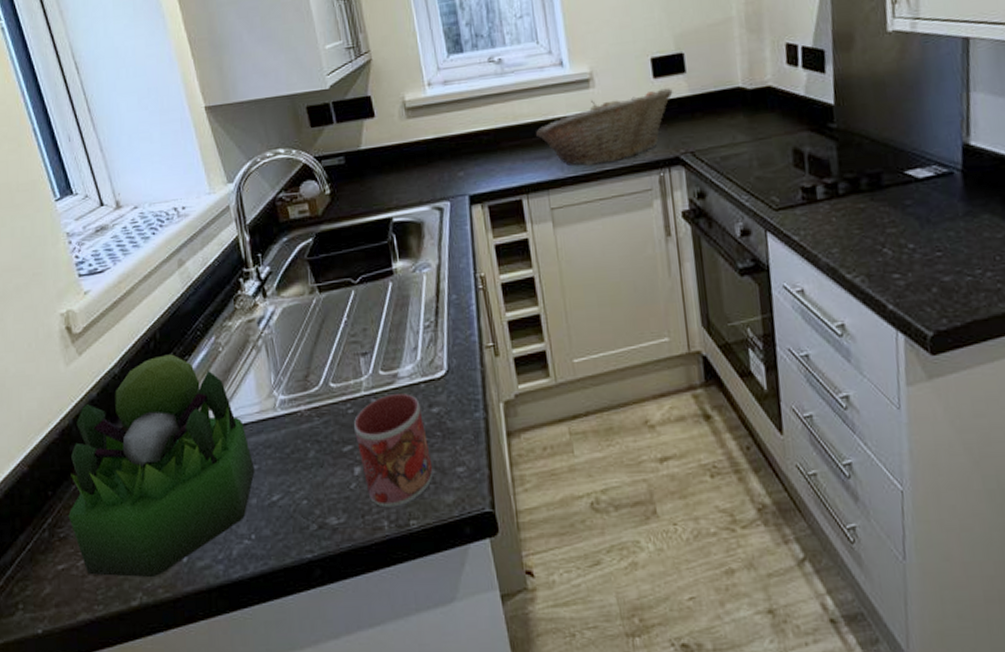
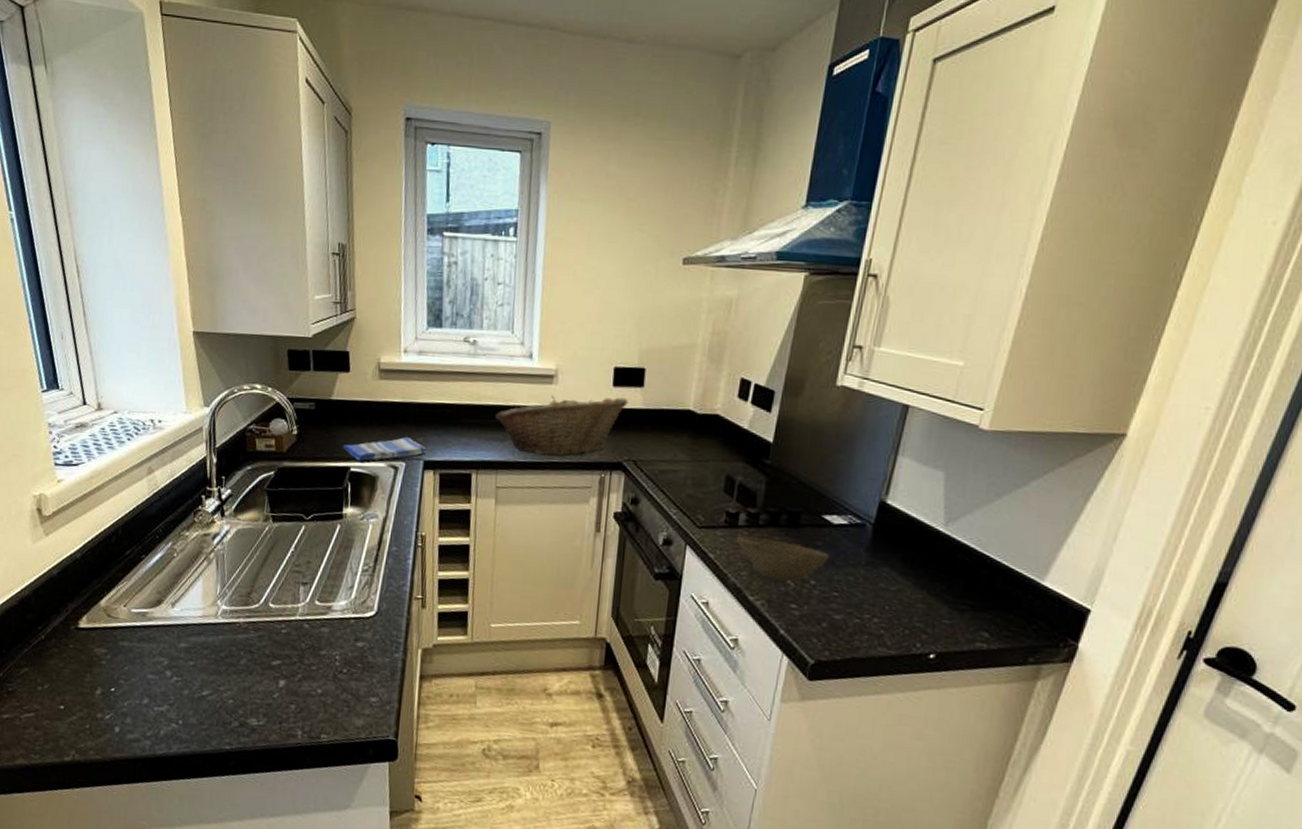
plant: present [68,354,255,578] -> none [18,550,191,740]
mug: present [353,393,433,508] -> none [284,623,349,721]
dish towel: none [381,173,470,210] -> present [343,436,427,462]
bowl: none [819,207,923,253] -> present [737,536,829,582]

